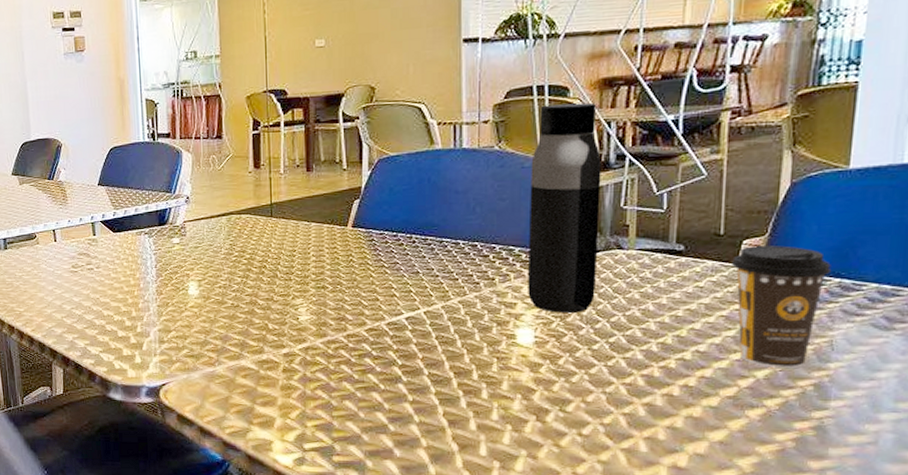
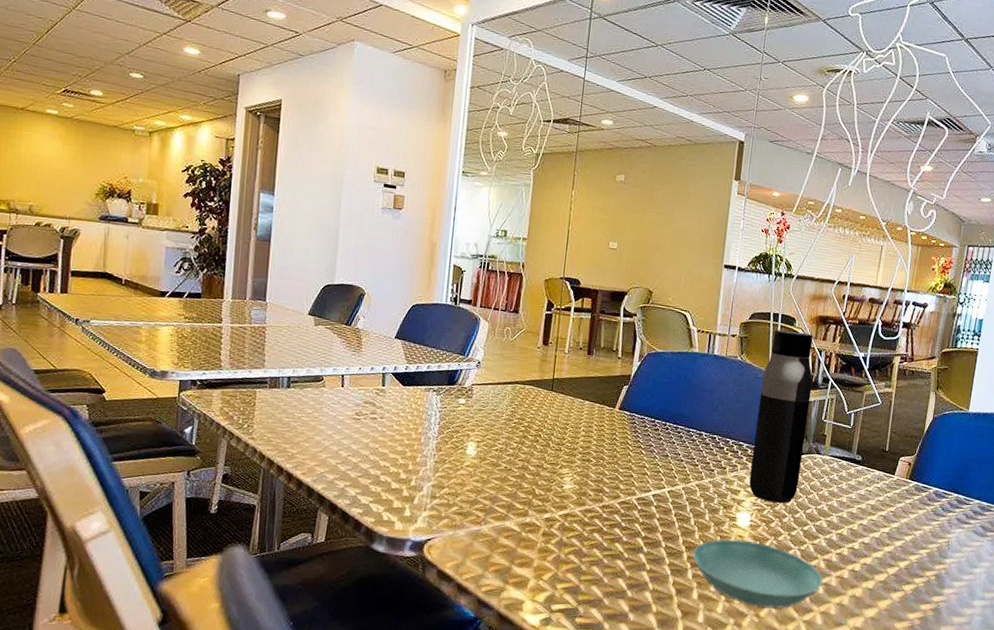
saucer: none [463,360,643,437] -> present [692,539,823,609]
coffee cup: present [732,245,832,369] -> none [890,462,953,562]

